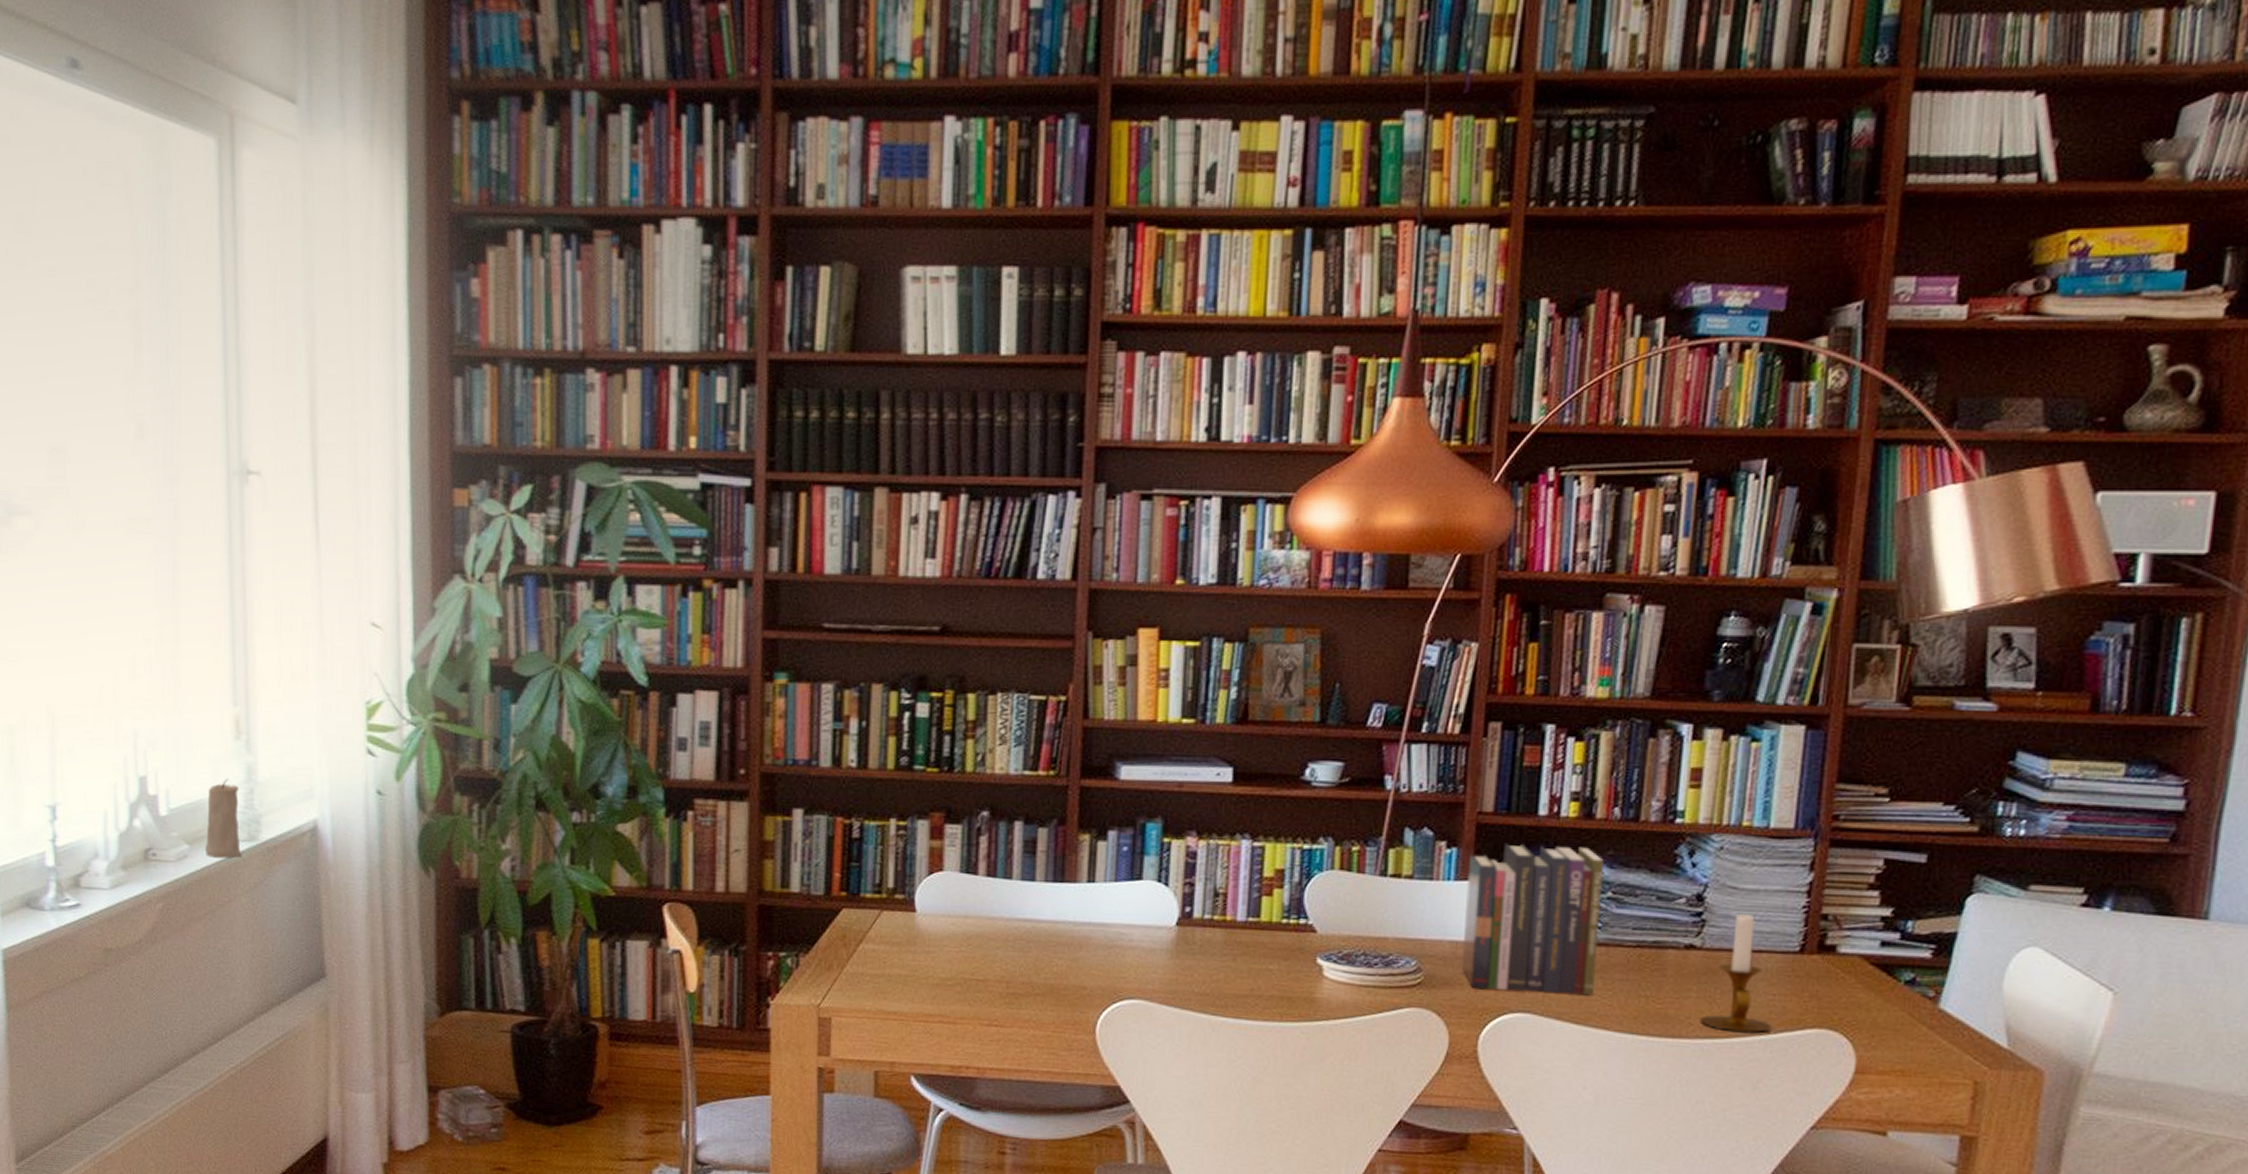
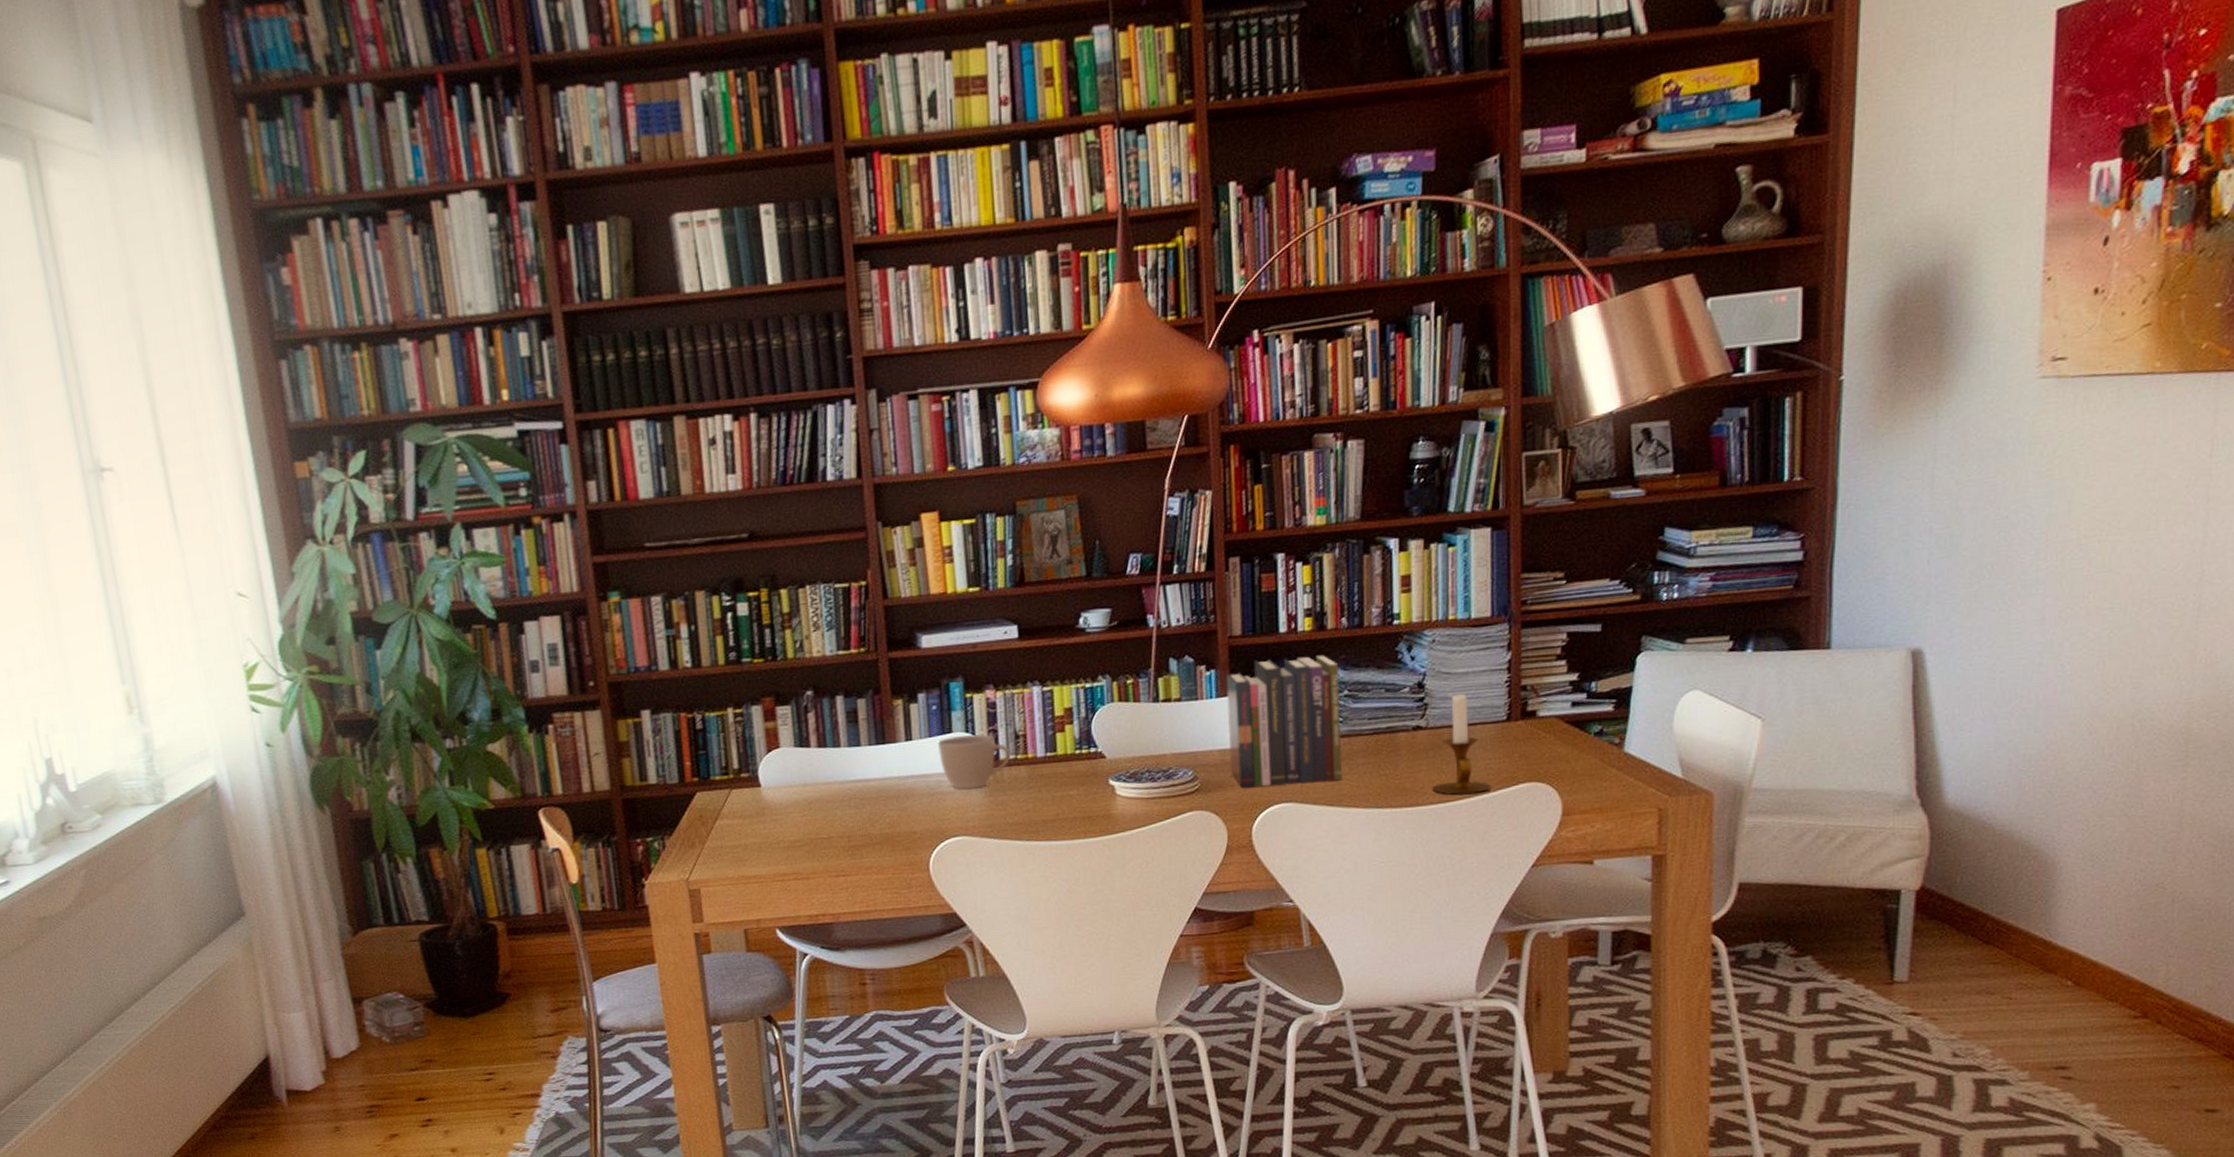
candle: present [205,779,242,859] -> none [111,751,151,824]
cup: none [1122,885,1206,948] -> present [938,733,1011,791]

